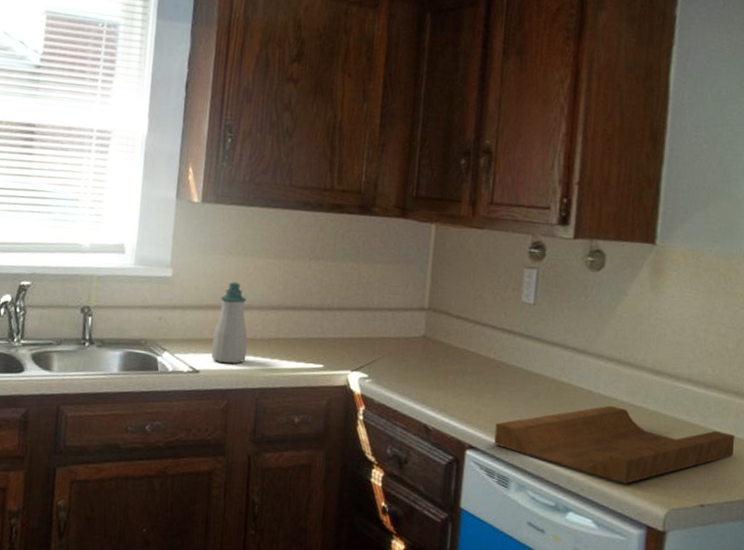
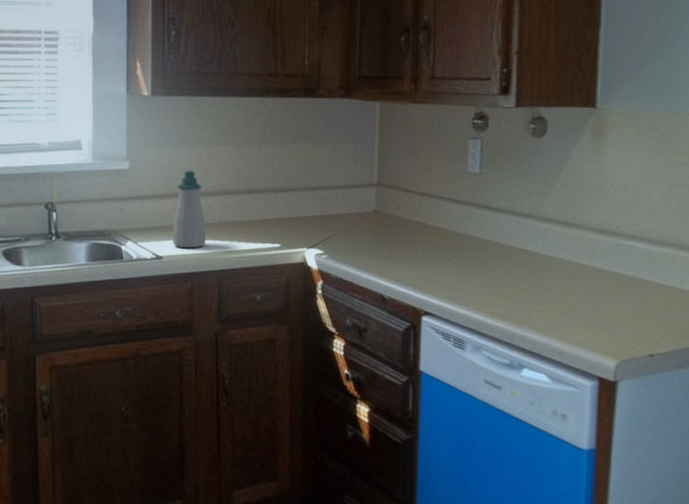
cutting board: present [494,405,735,484] -> none [448,266,681,339]

